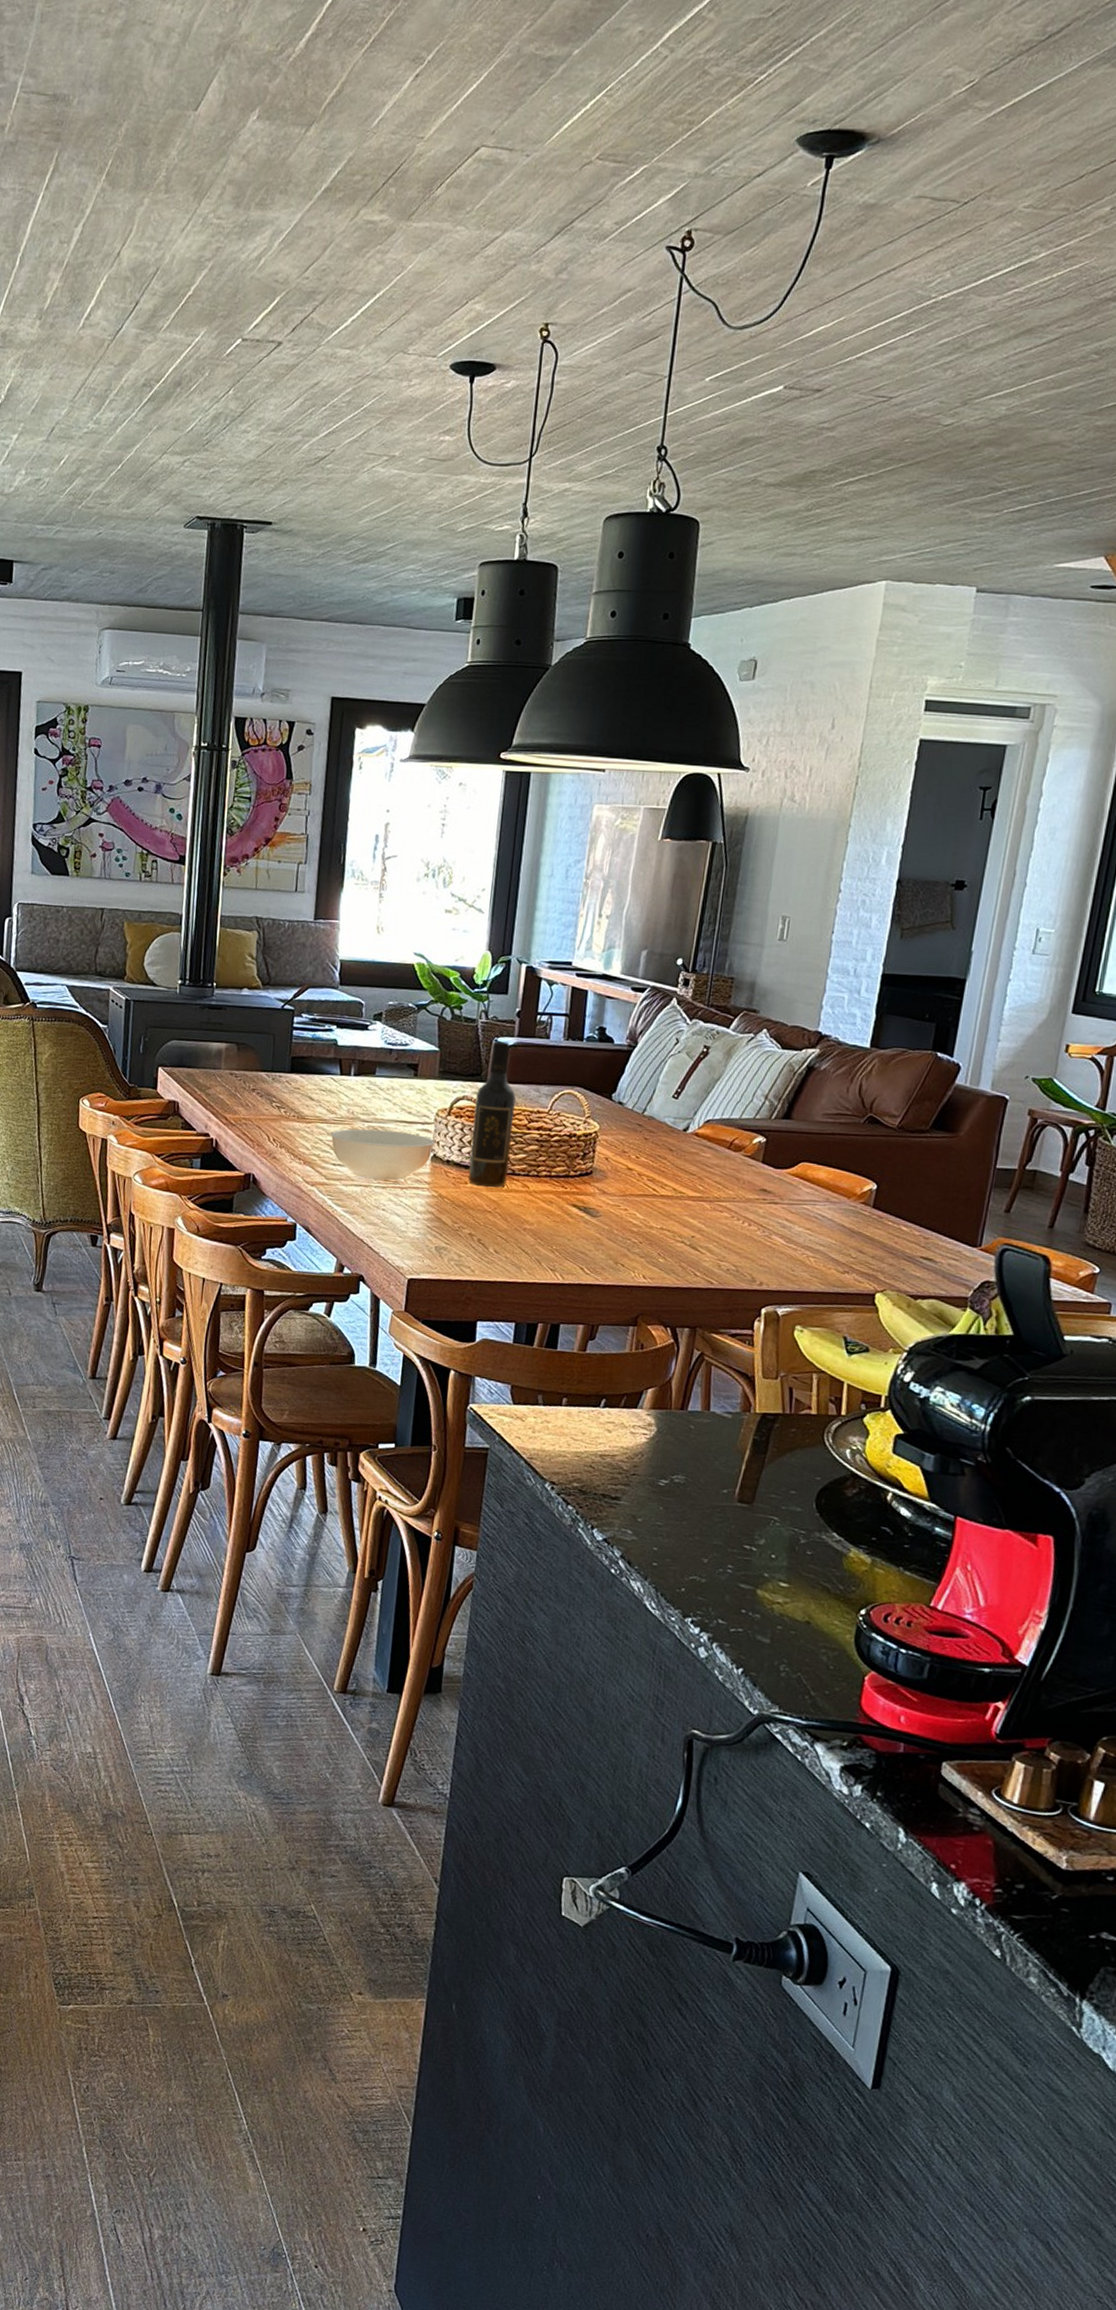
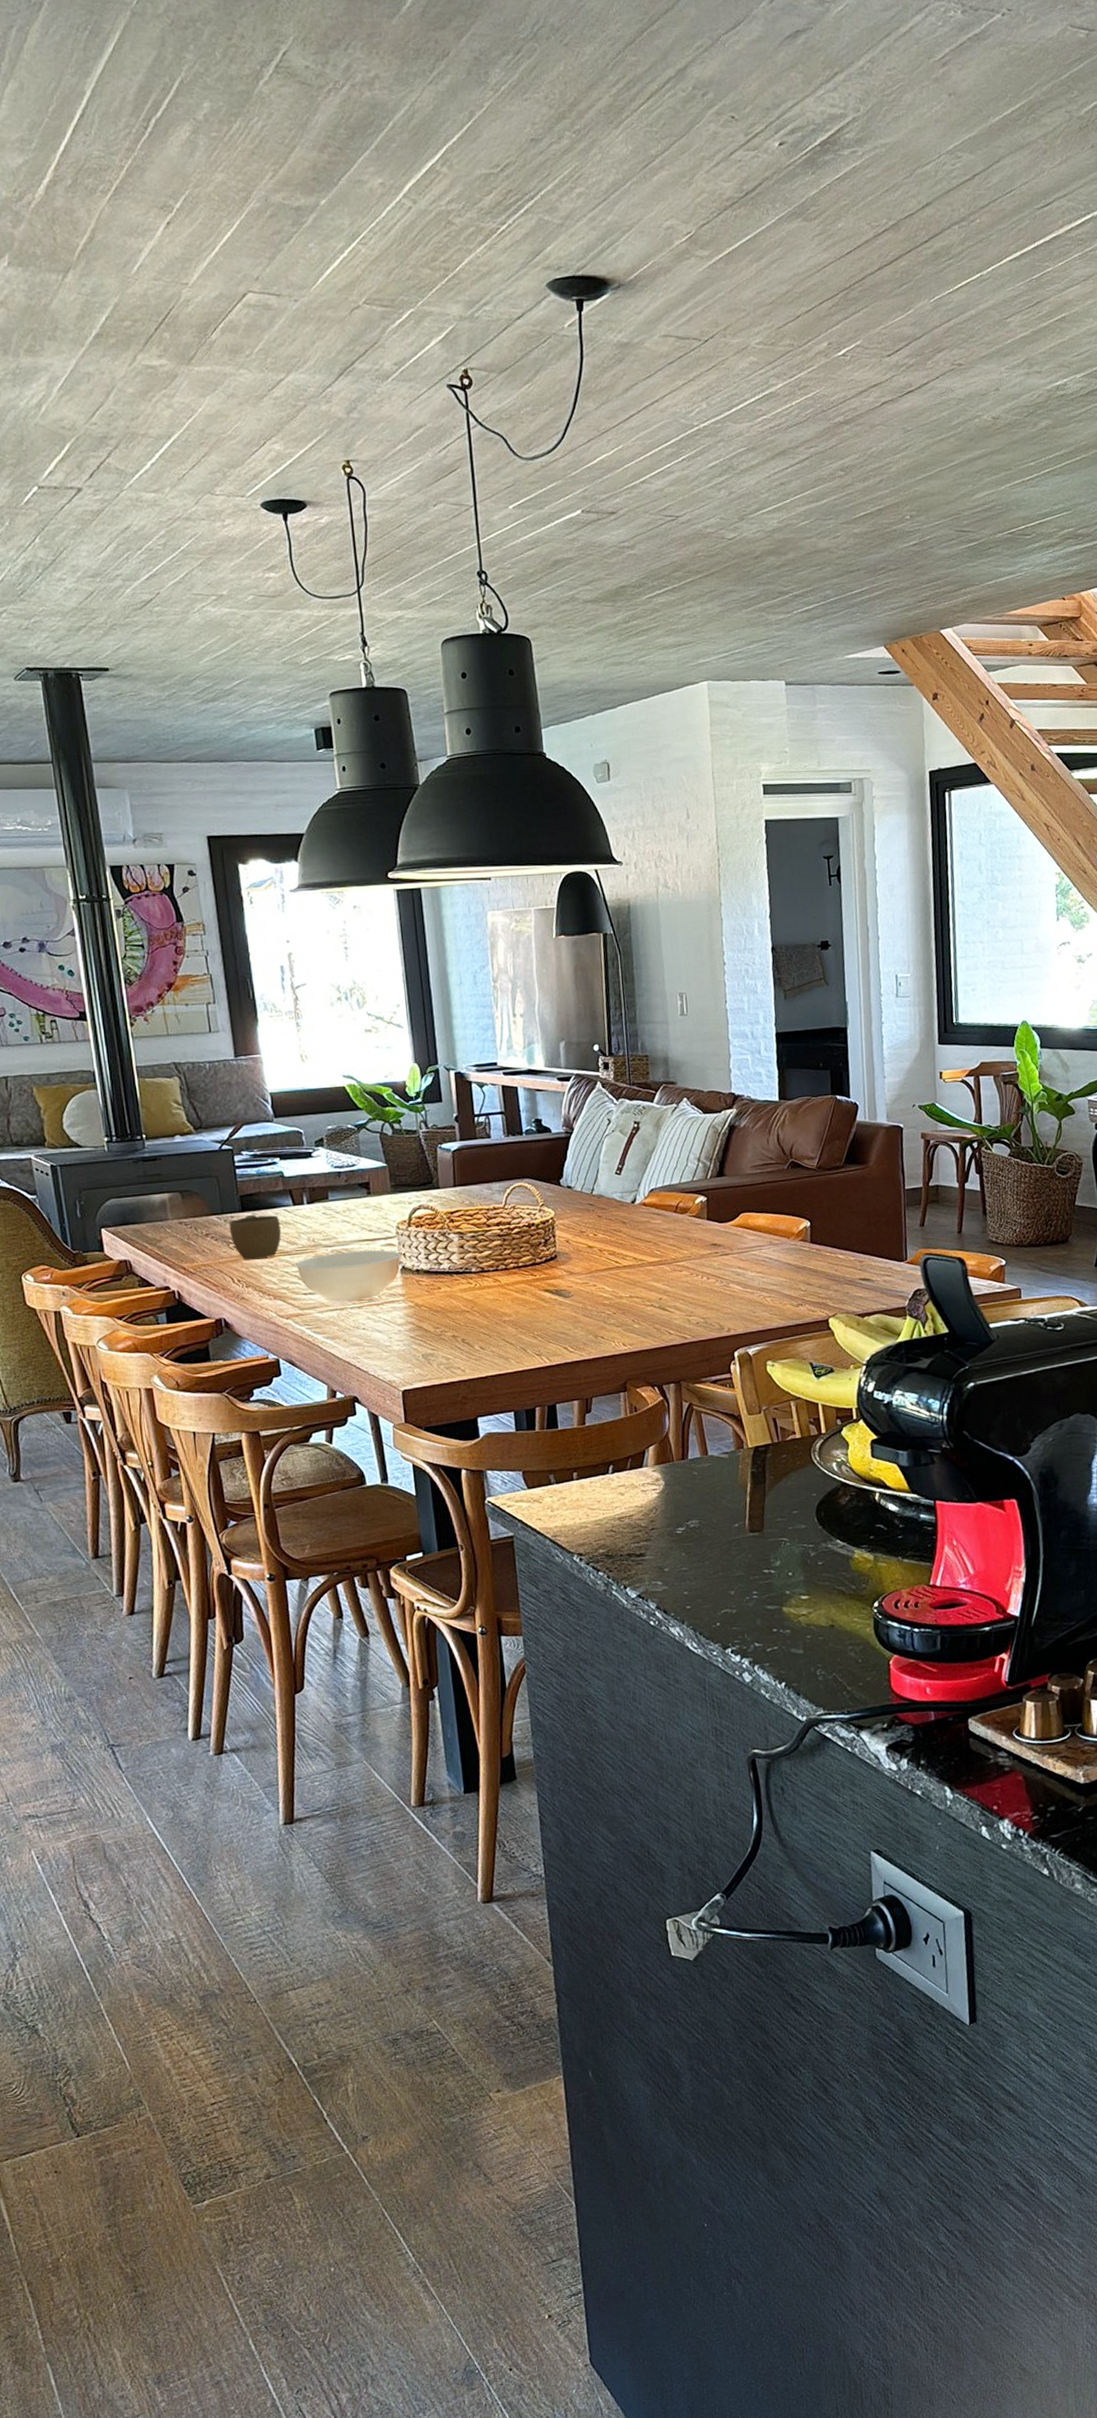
cup: none [275,1076,325,1122] -> present [229,1214,282,1260]
wine bottle: present [467,1041,516,1187] -> none [432,1147,479,1289]

